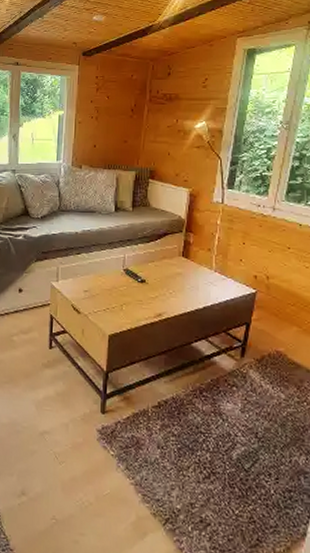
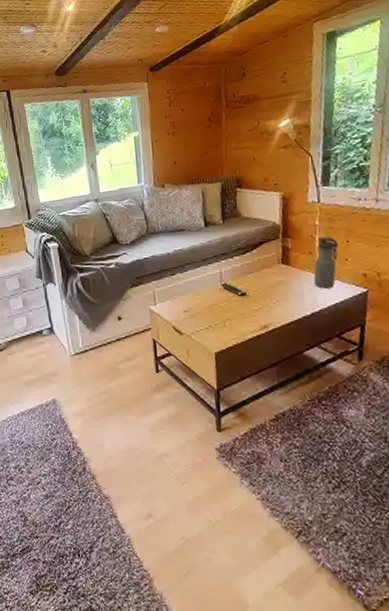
water bottle: none [209,236,235,285] -> present [313,236,338,289]

